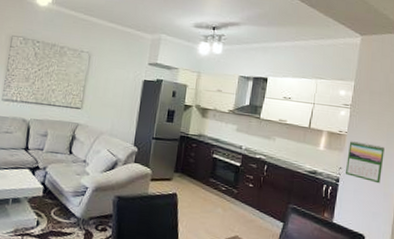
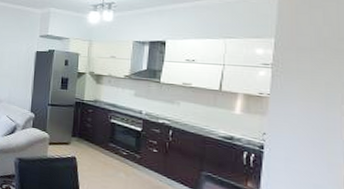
calendar: present [346,140,385,184] -> none [272,102,324,152]

